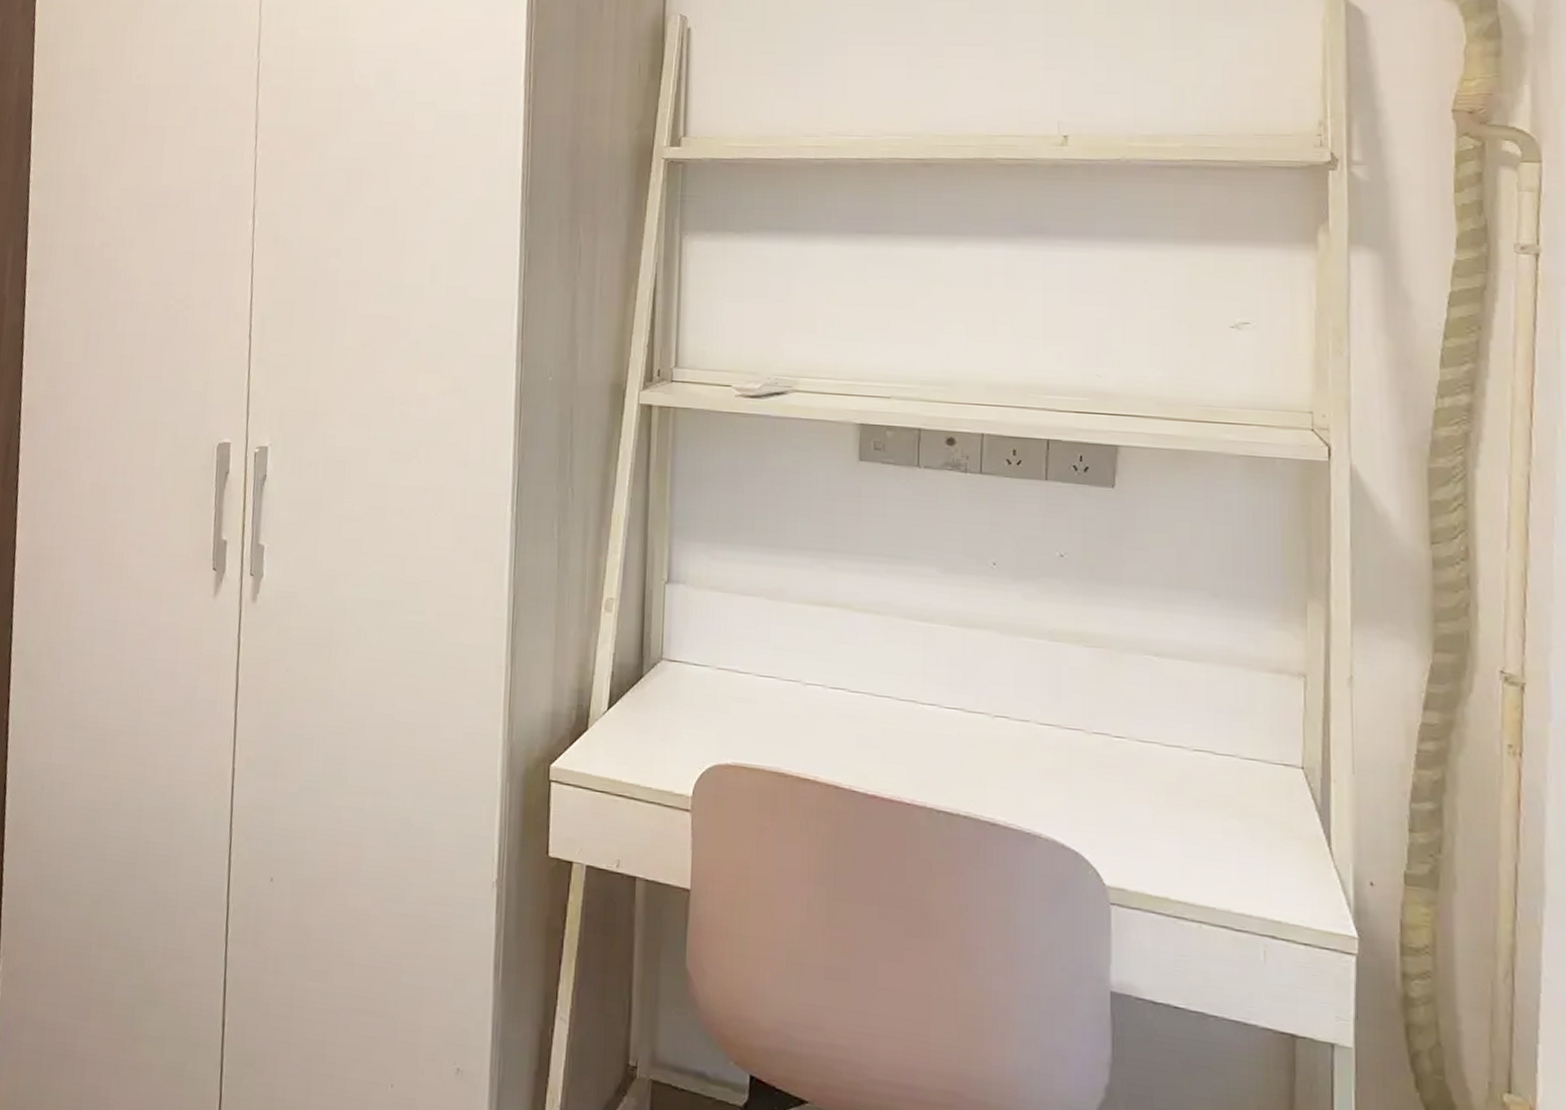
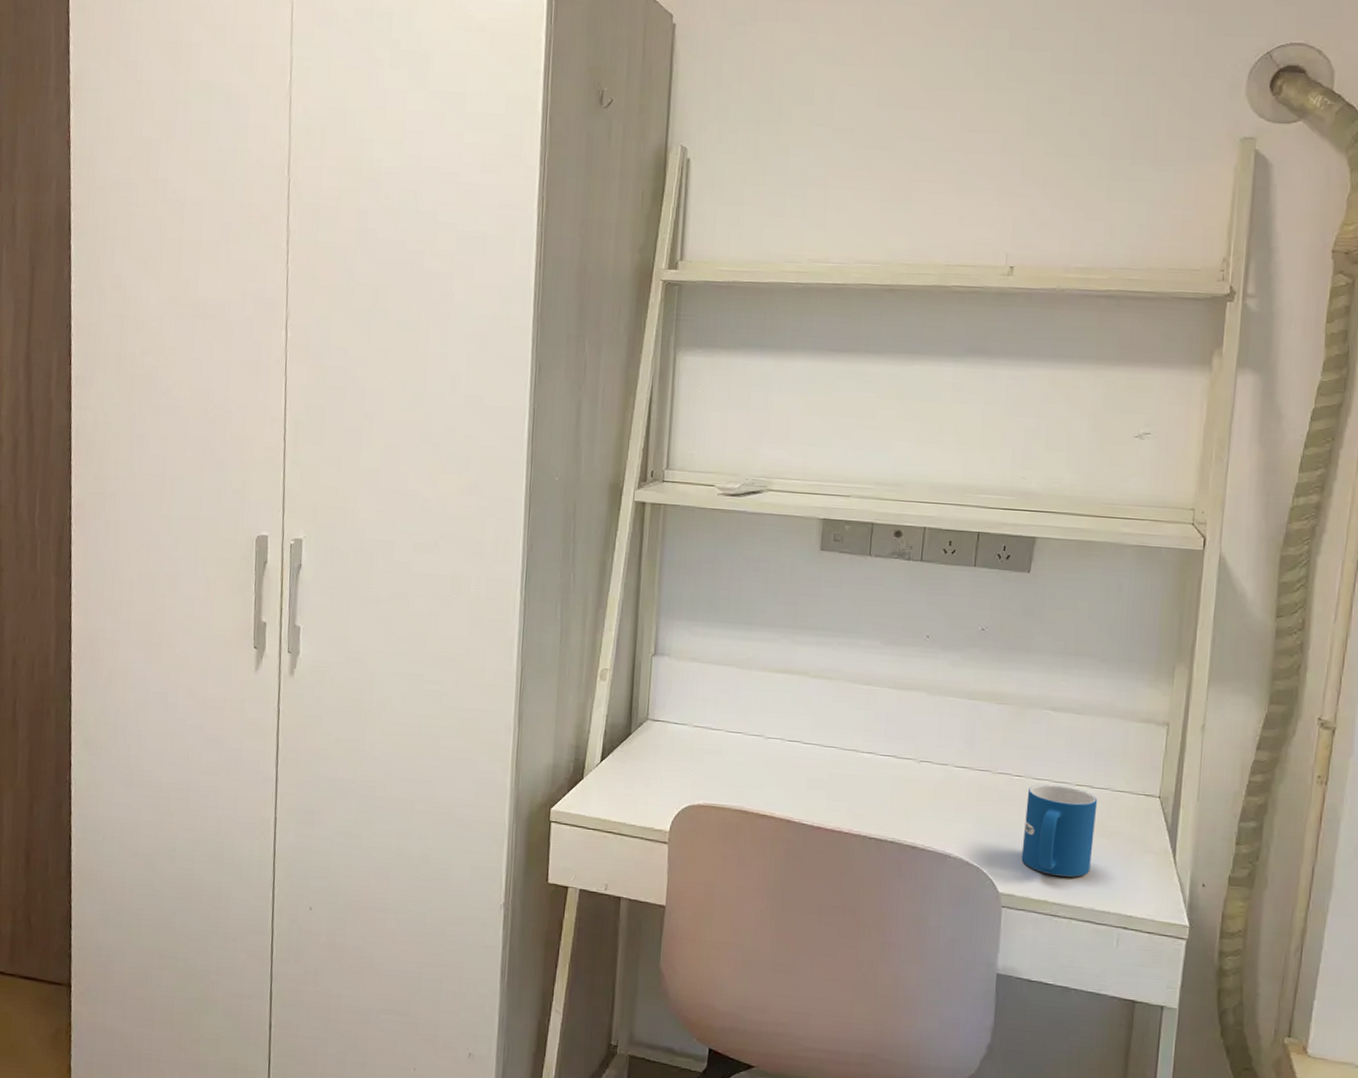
mug: none [1131,748,1223,869] -> present [1021,784,1098,877]

